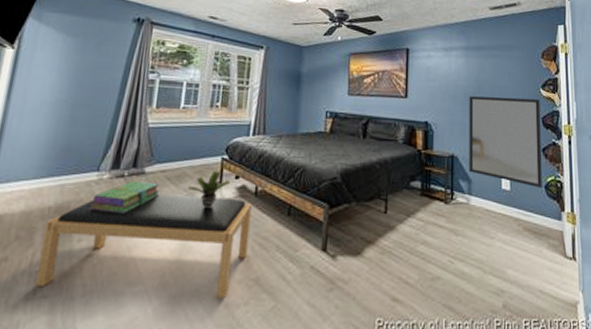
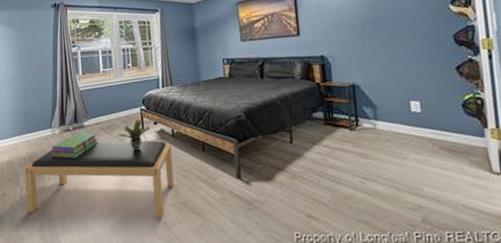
home mirror: present [469,96,542,189] -> none [365,16,459,108]

